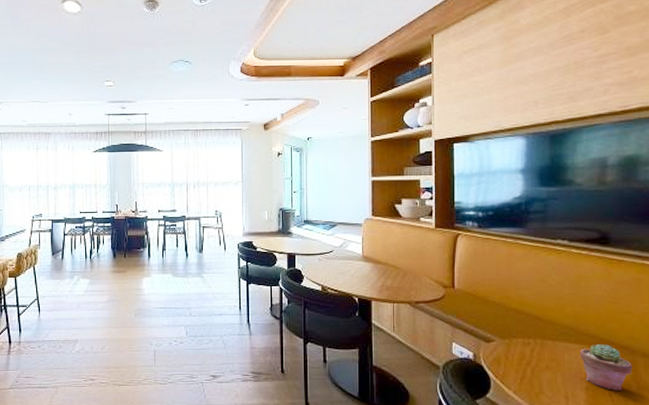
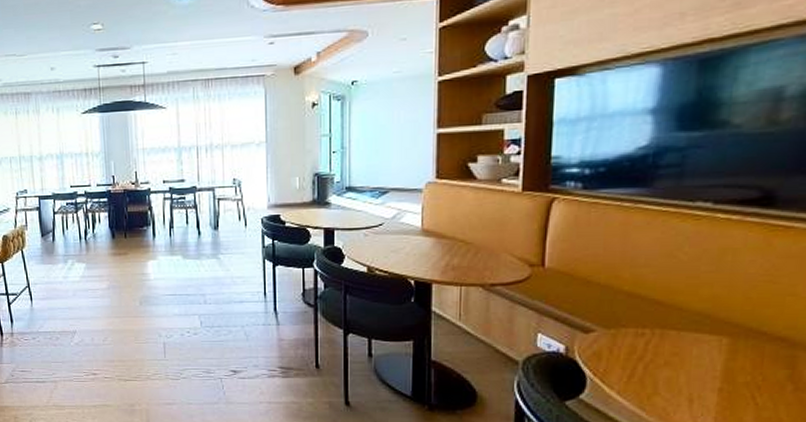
potted succulent: present [580,344,632,390] -> none [714,335,790,392]

